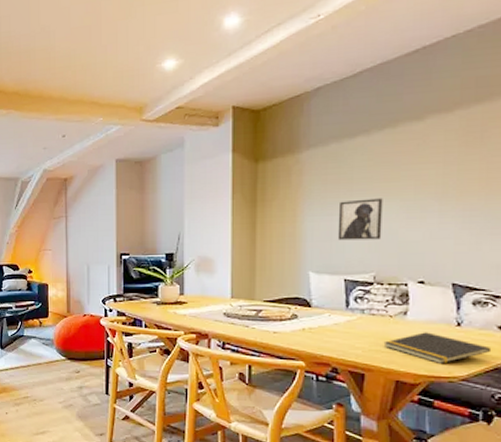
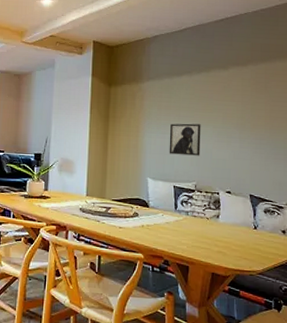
notepad: present [383,332,492,365] -> none [202,233,279,260]

